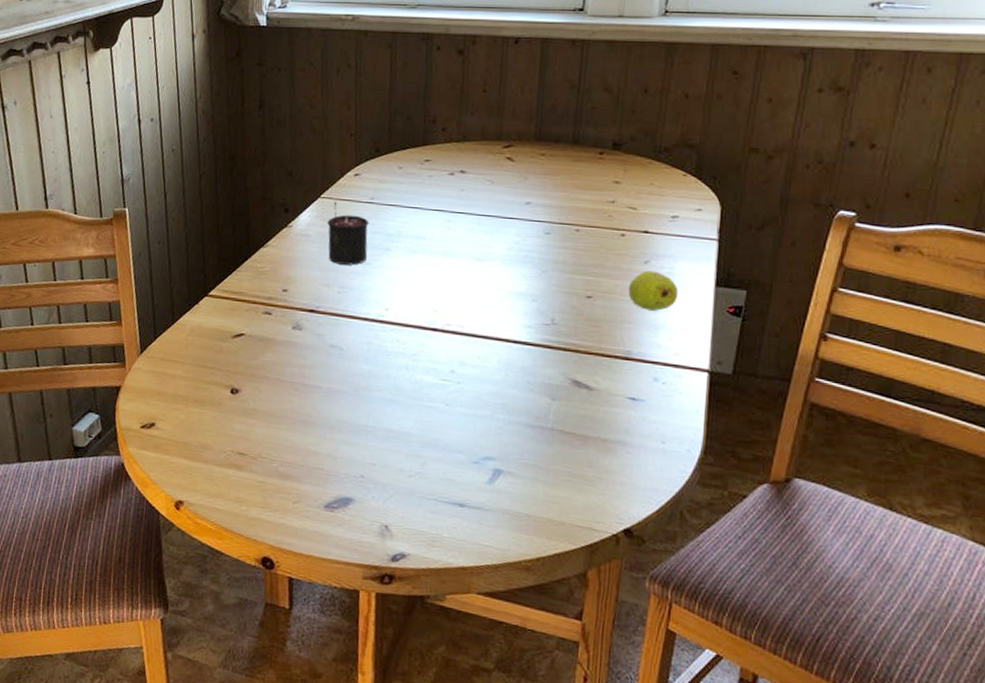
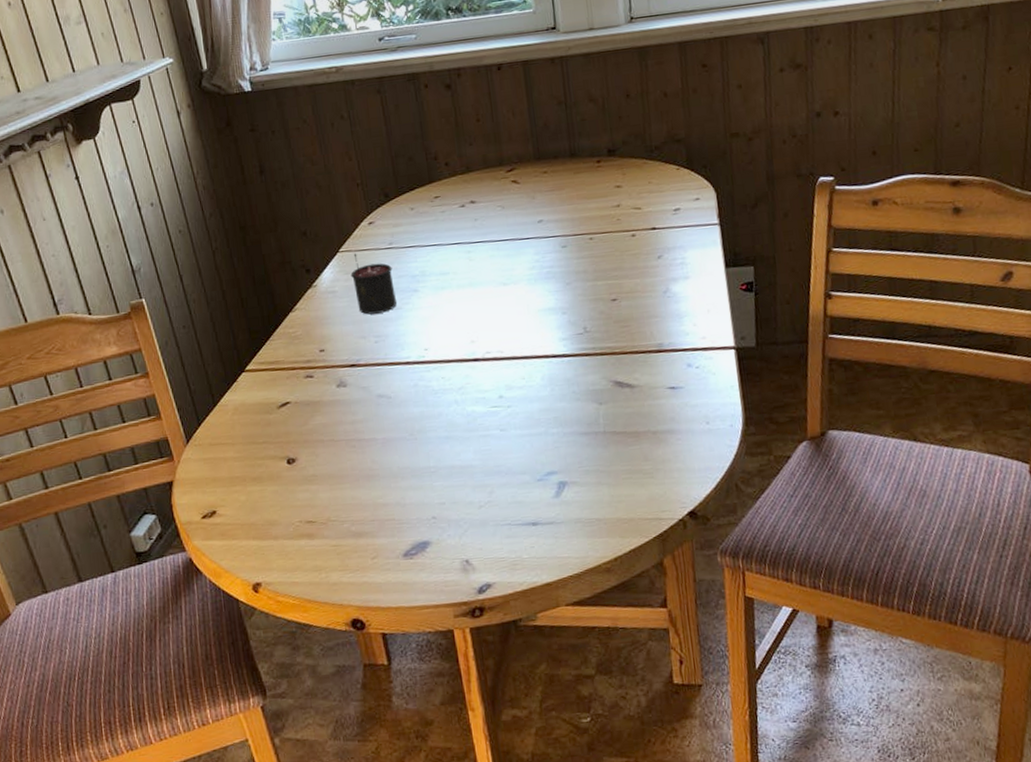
fruit: present [628,270,679,311] -> none [648,263,694,302]

